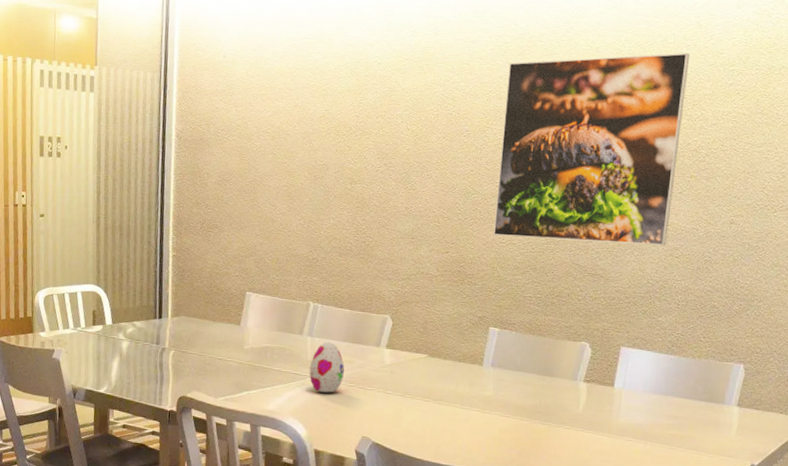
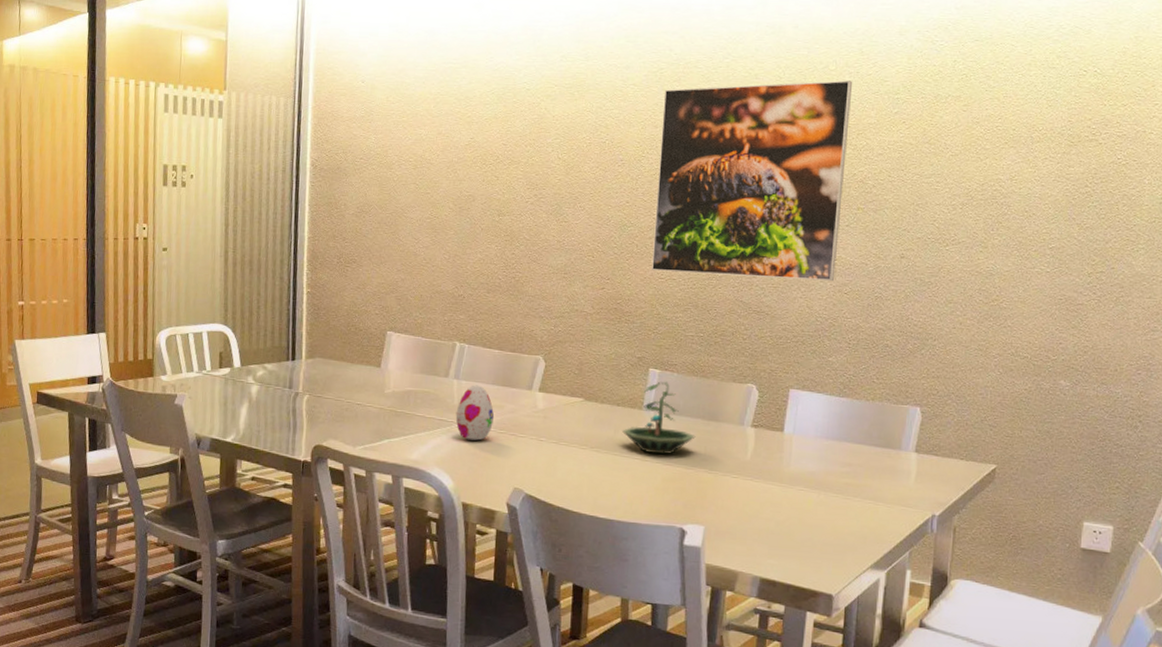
terrarium: none [463,339,531,407] -> present [622,381,696,455]

